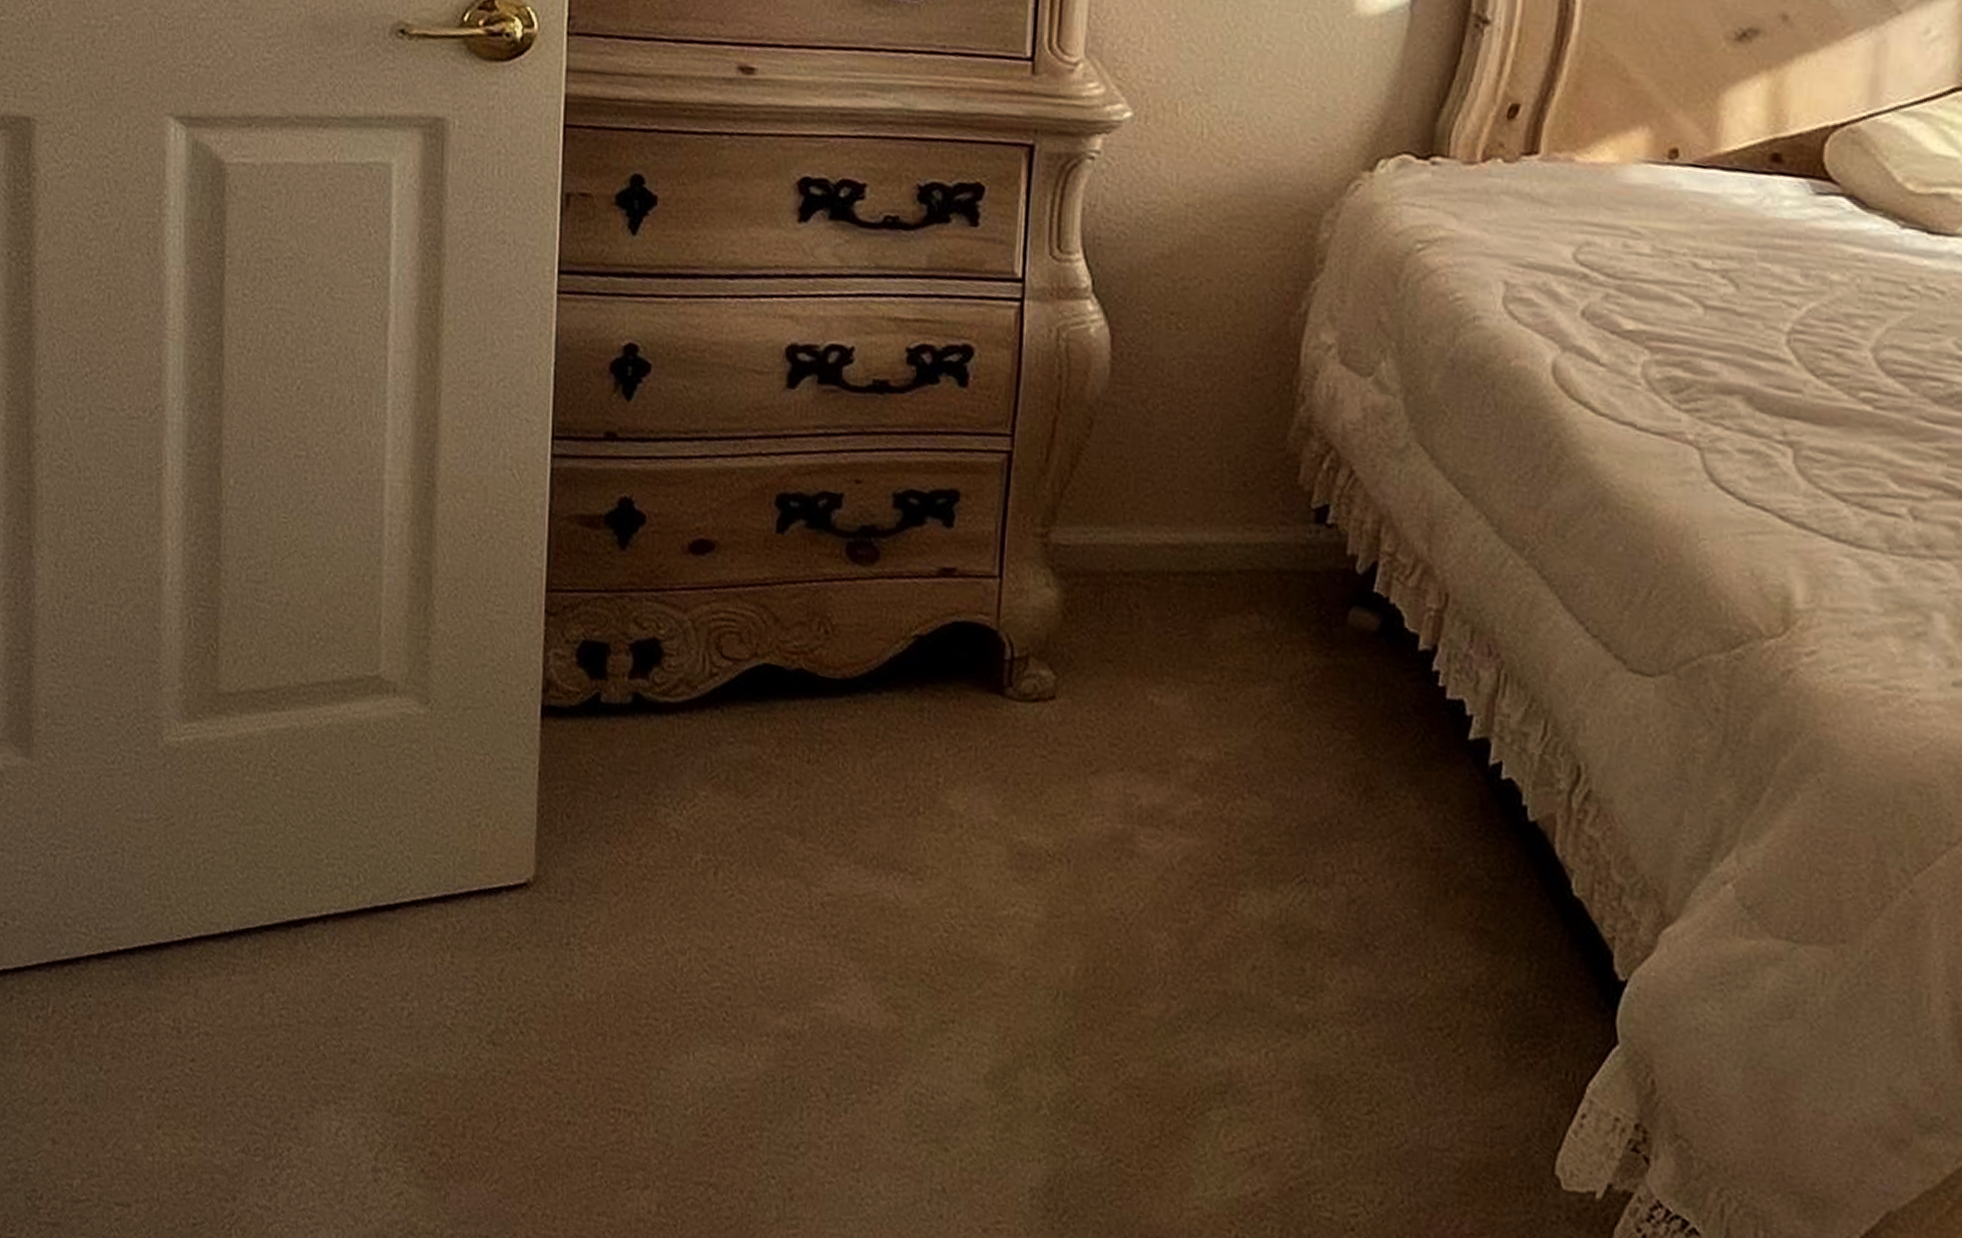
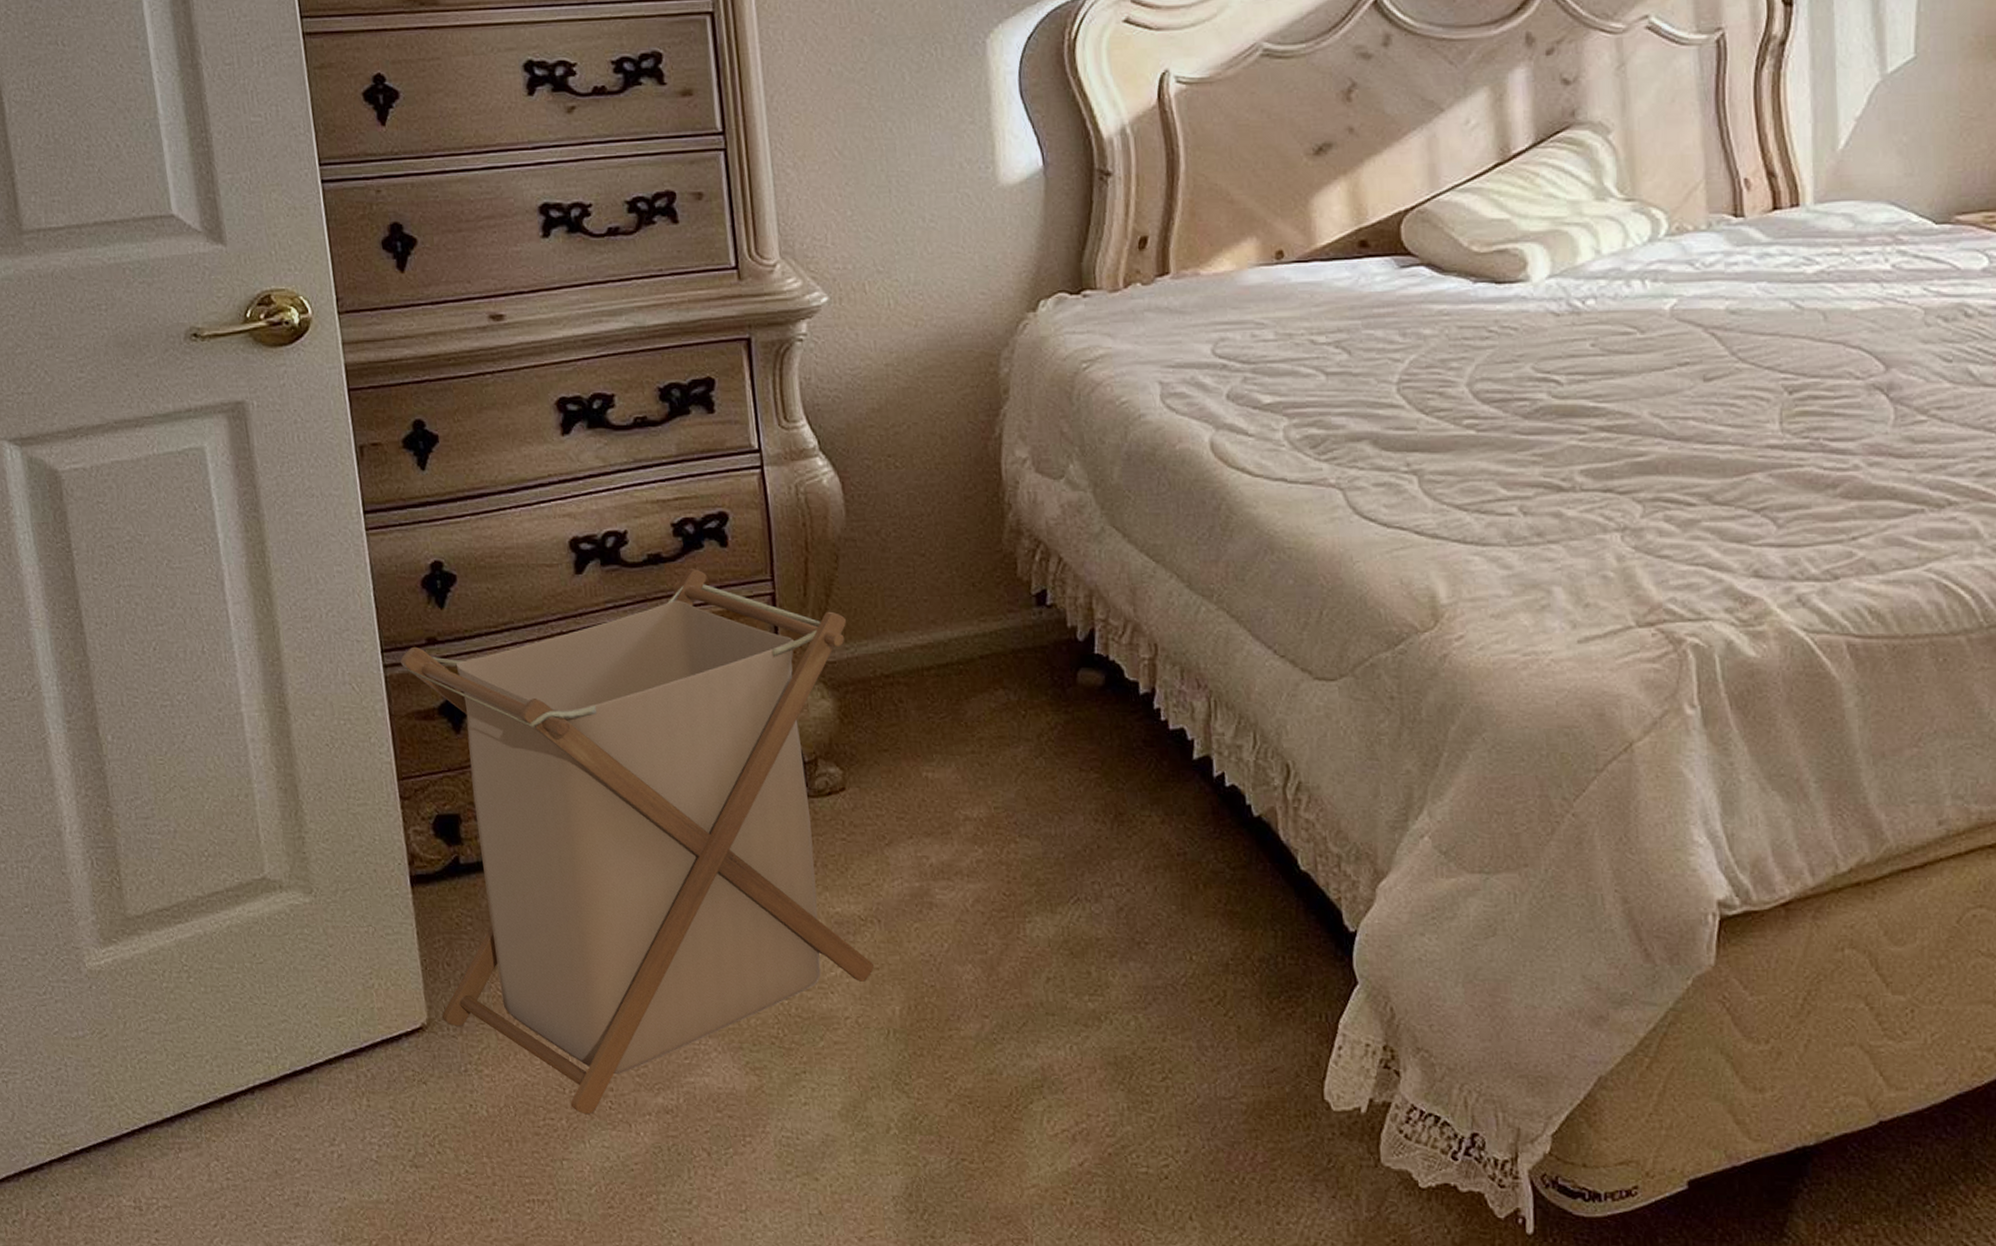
laundry basket: none [550,403,1091,1022] -> present [400,567,874,1115]

